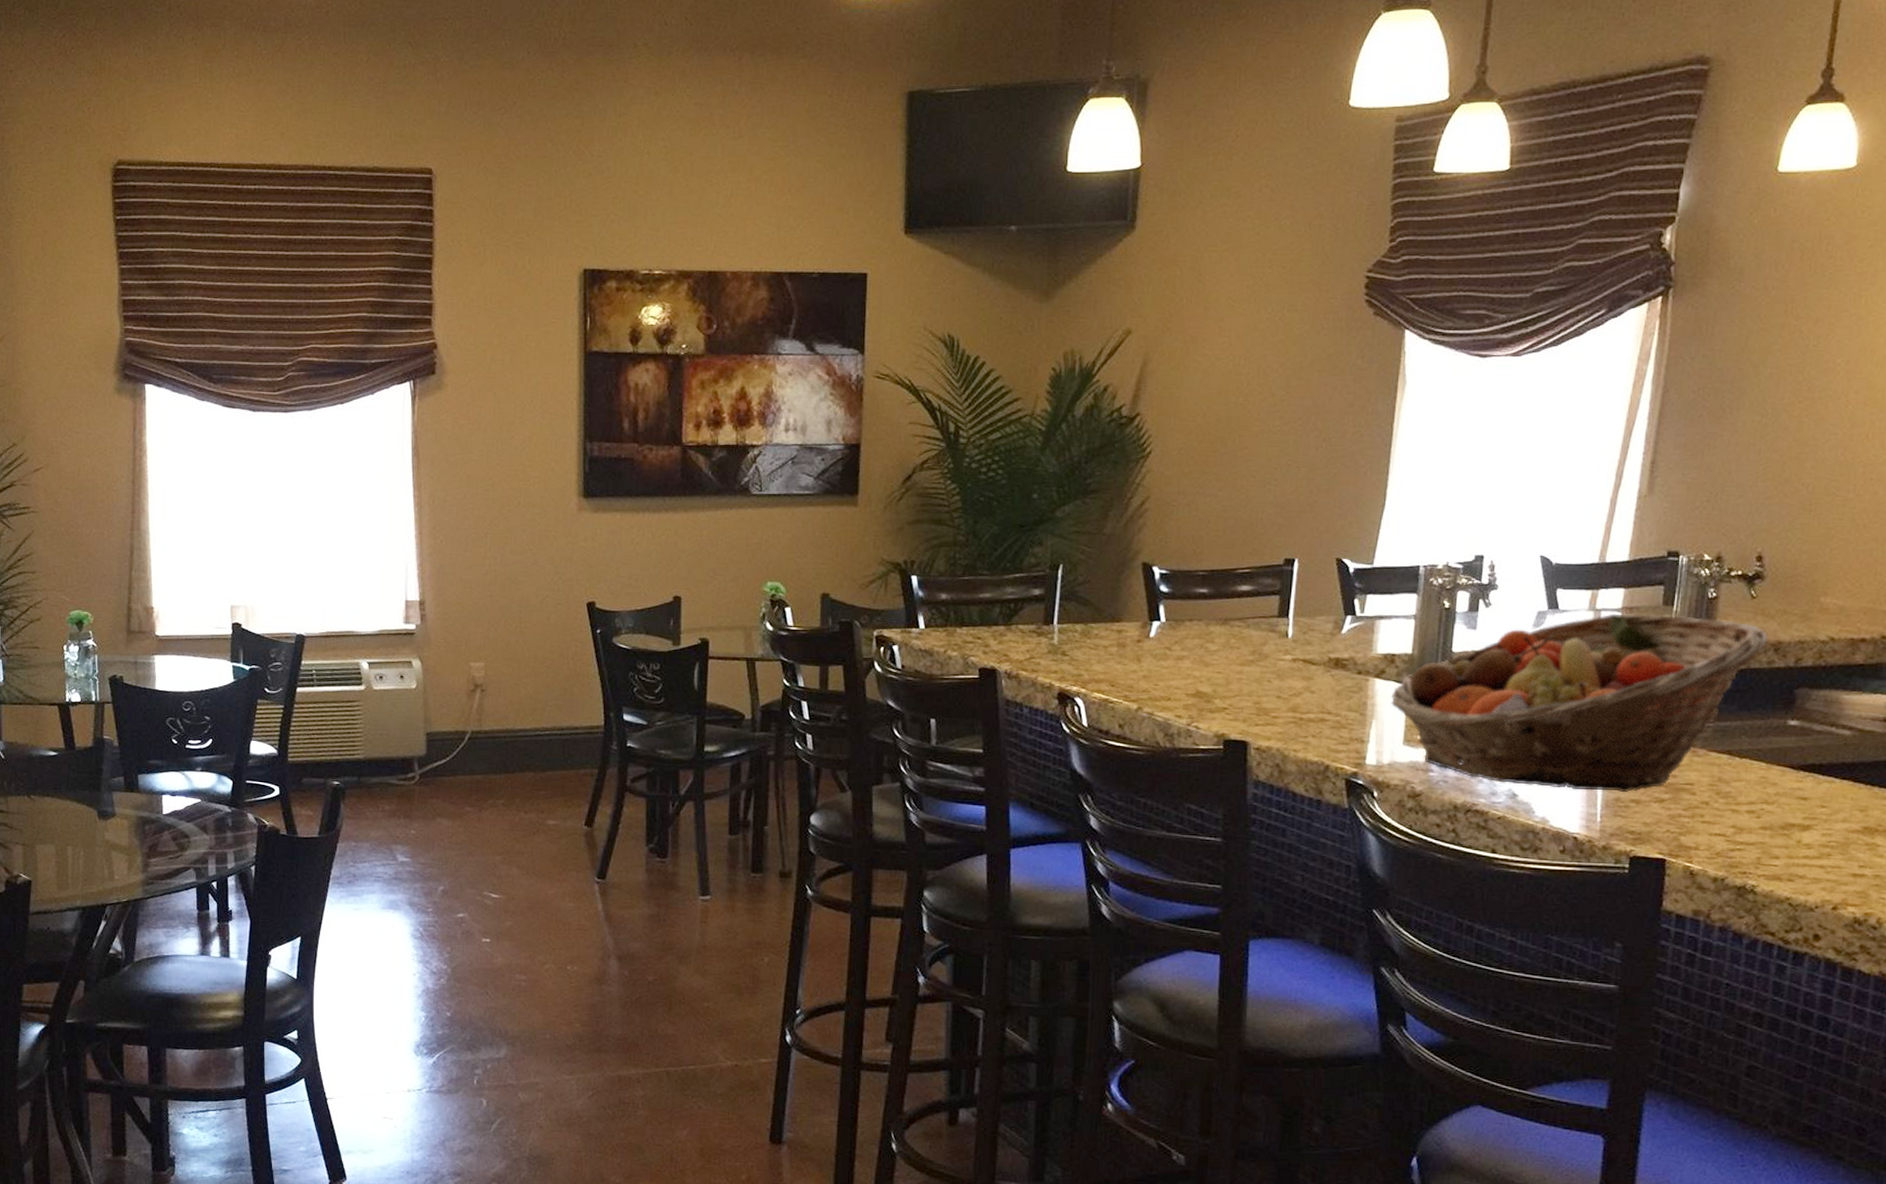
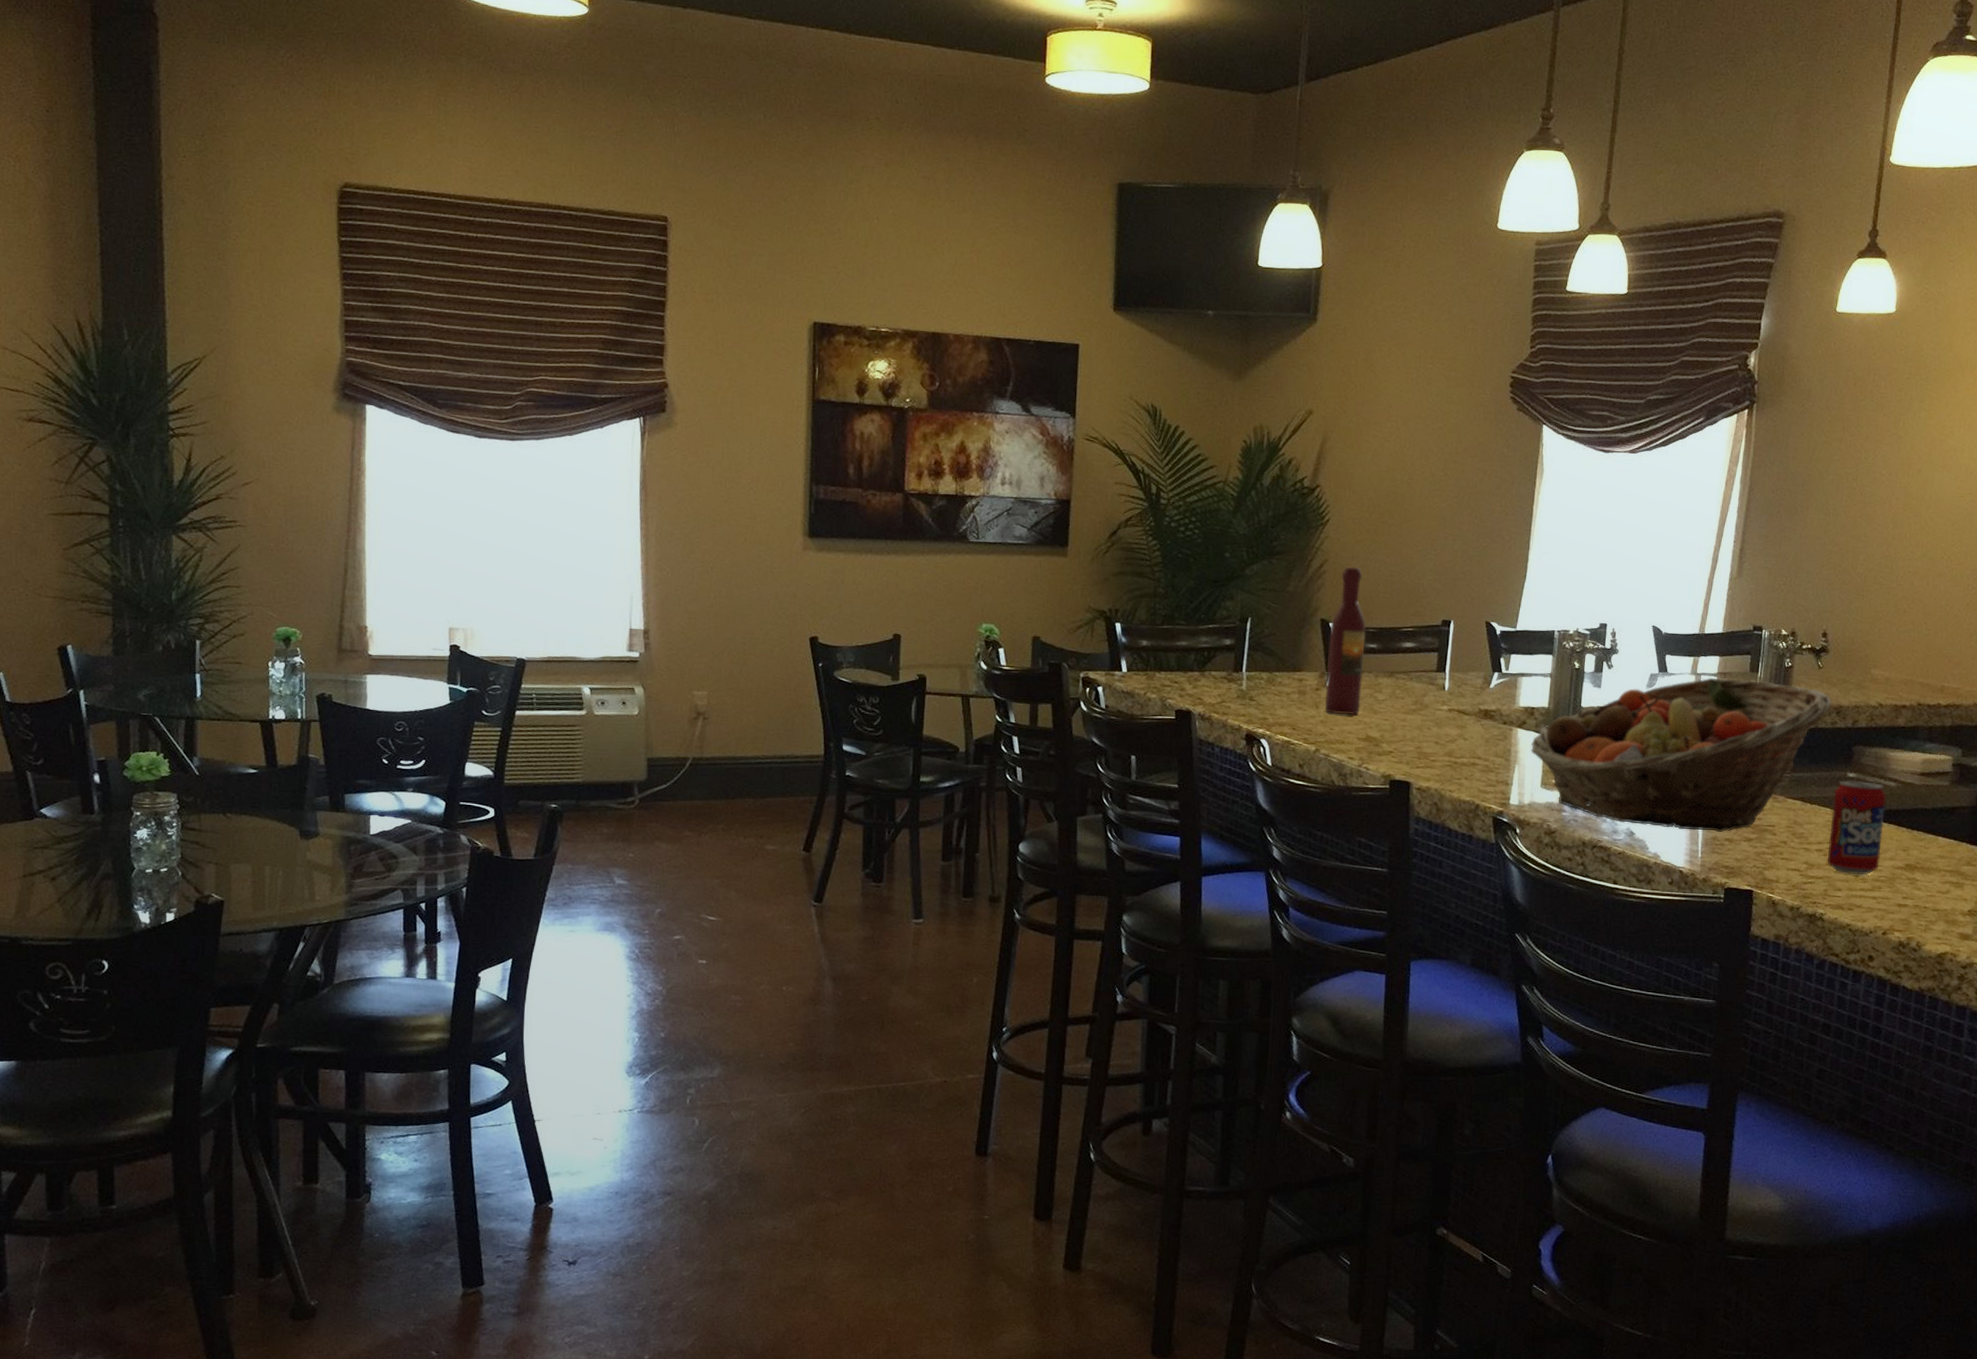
wine bottle: none [1148,503,1195,669] -> present [1325,567,1366,716]
beverage can: none [1760,728,1839,839] -> present [1827,780,1887,875]

